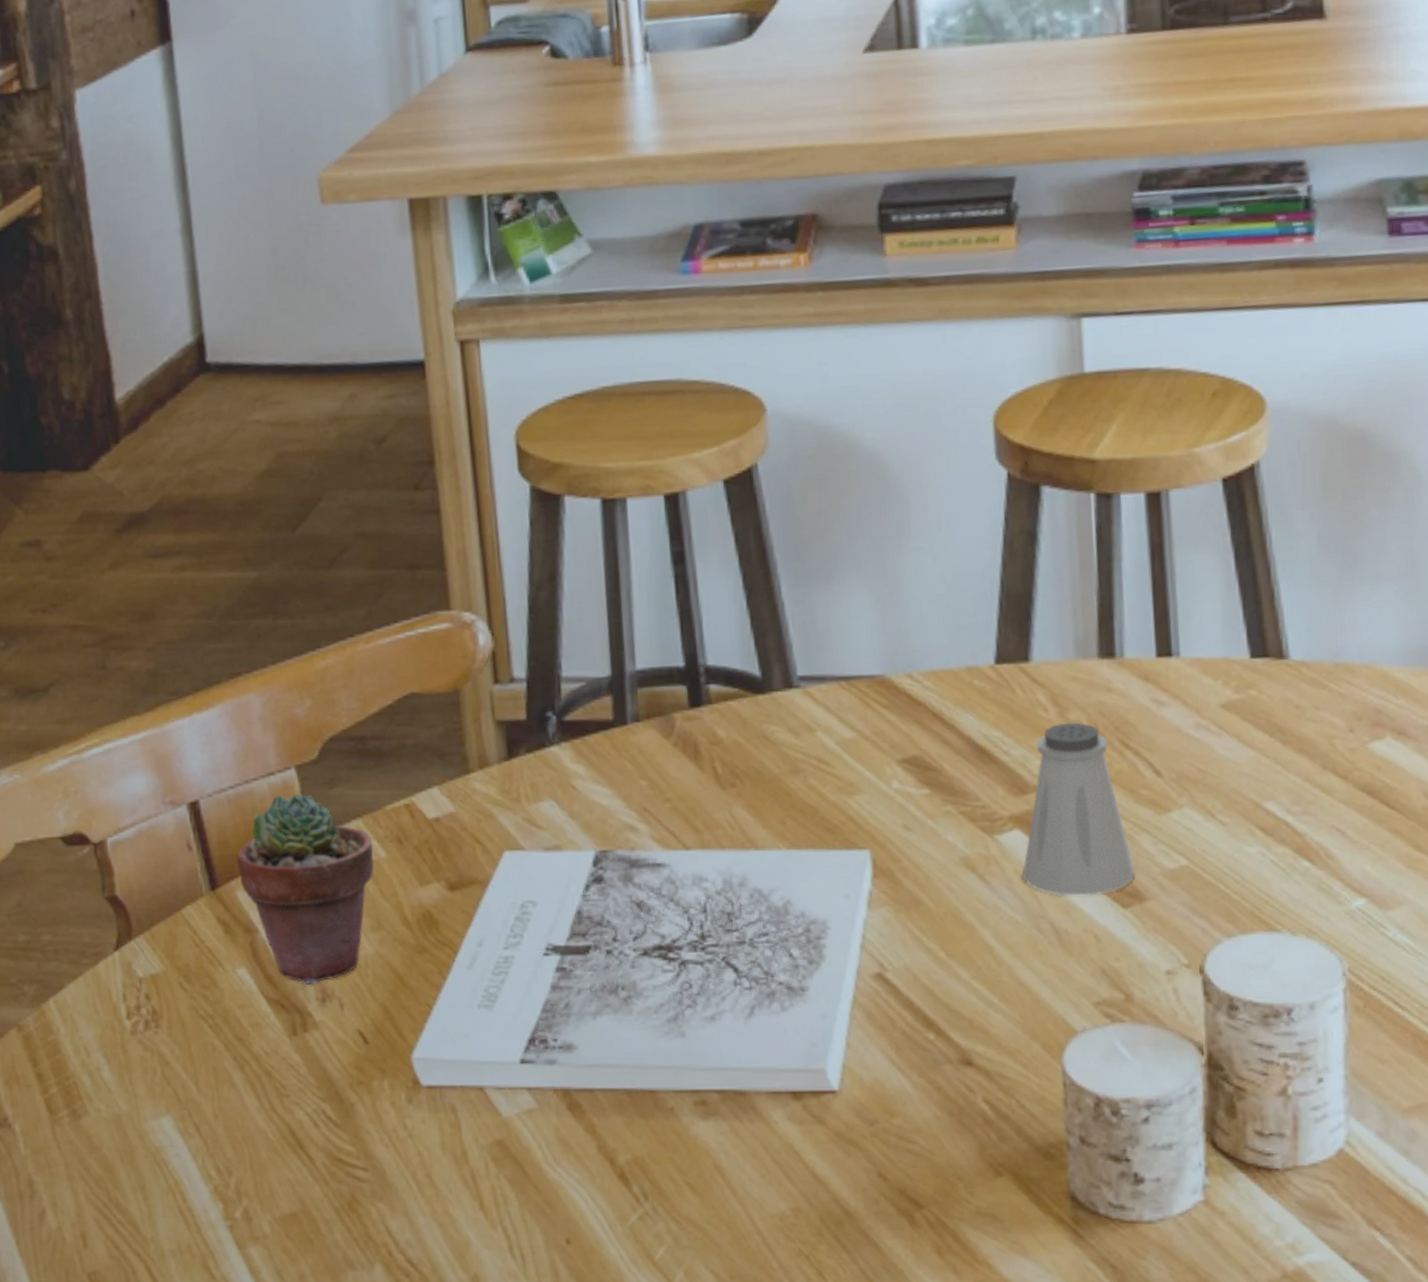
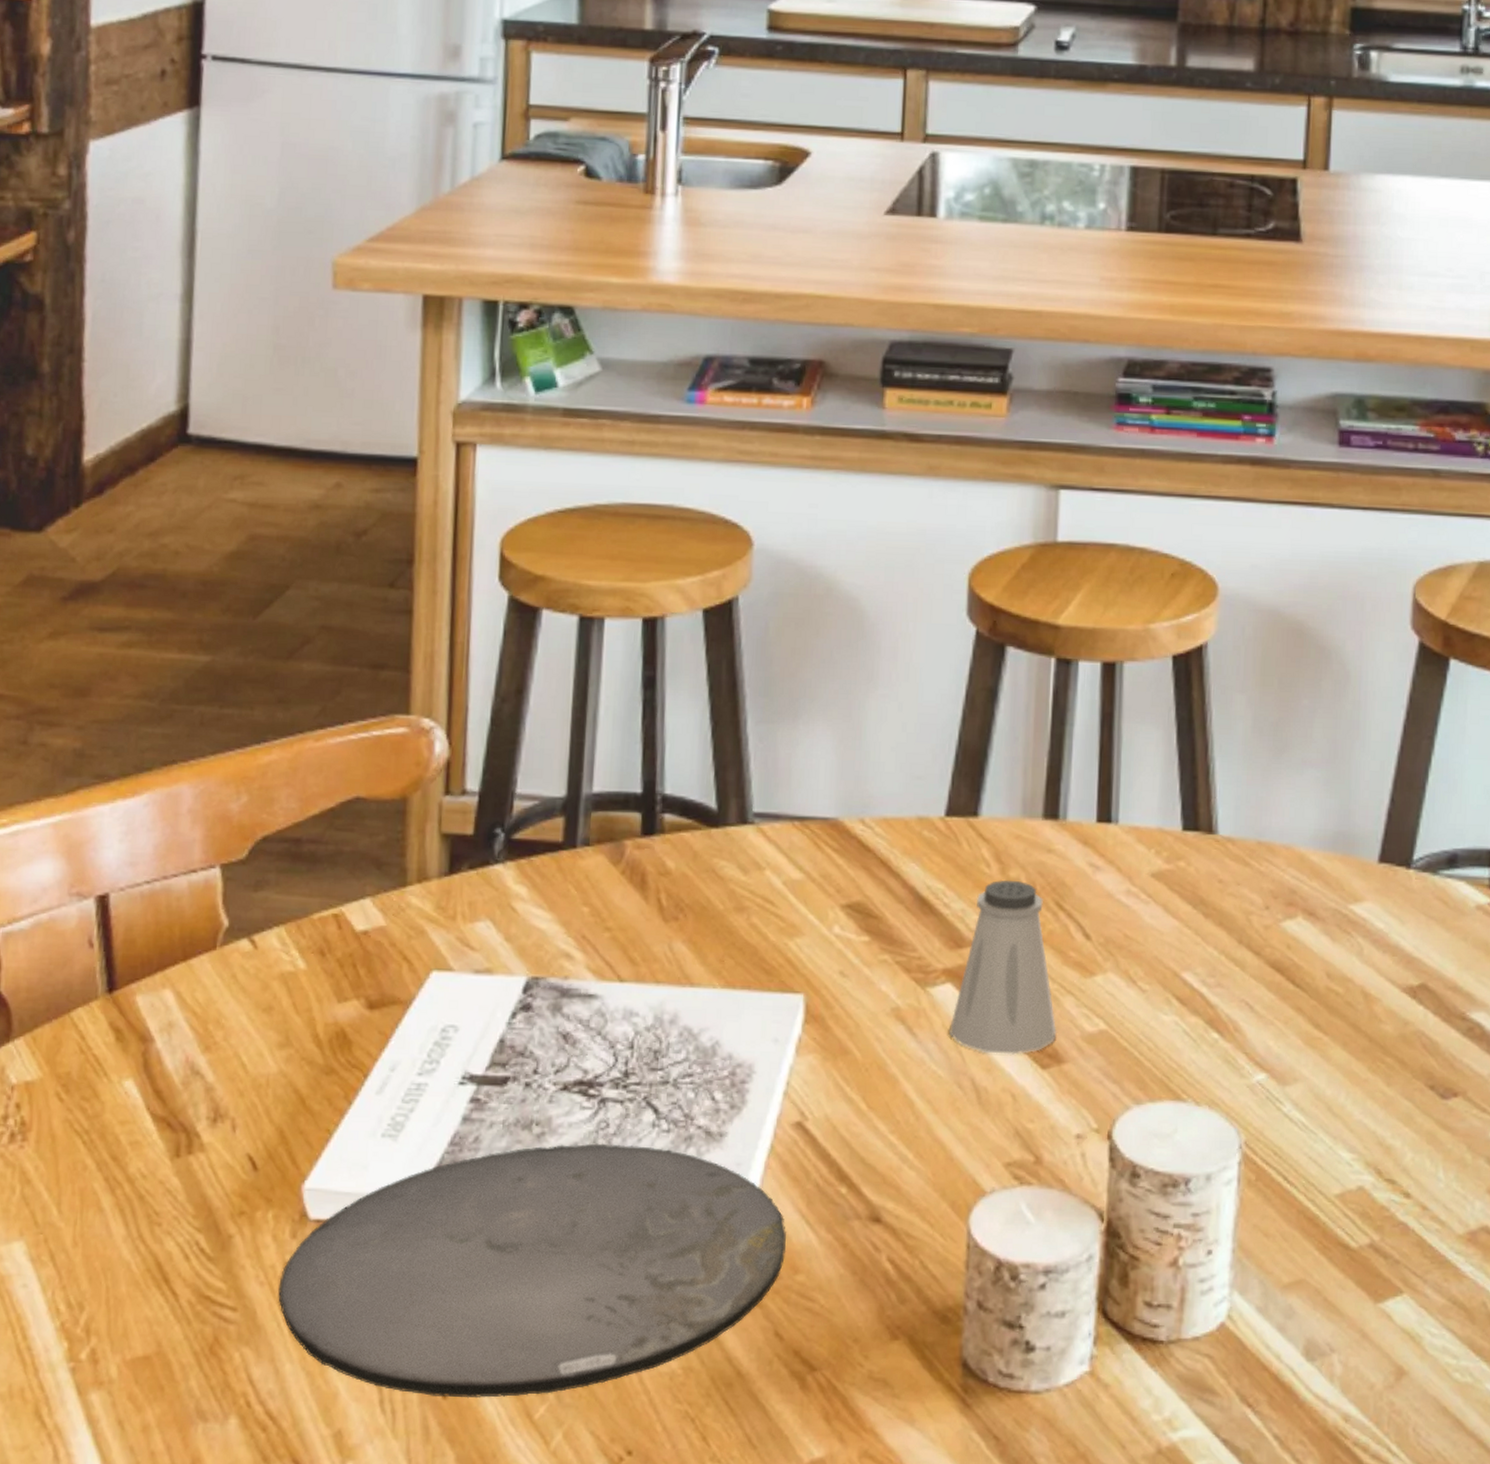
potted succulent: present [236,793,374,985] -> none [141,894,293,1102]
plate: none [402,1003,881,1243] -> present [278,1143,786,1398]

